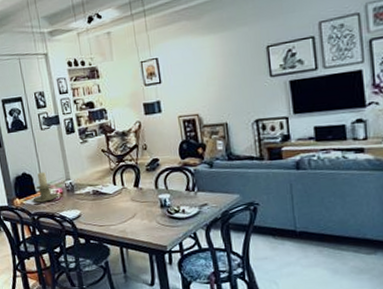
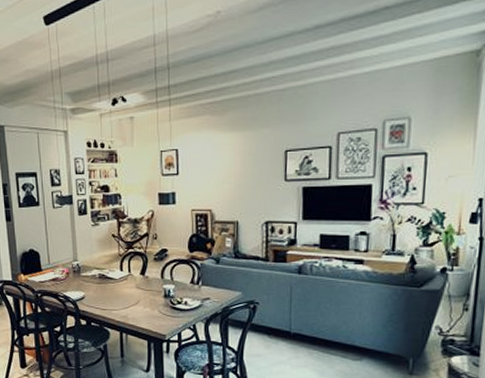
candle holder: present [33,171,58,203] -> none [38,250,64,281]

